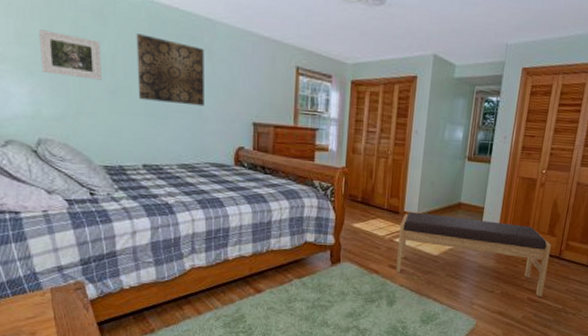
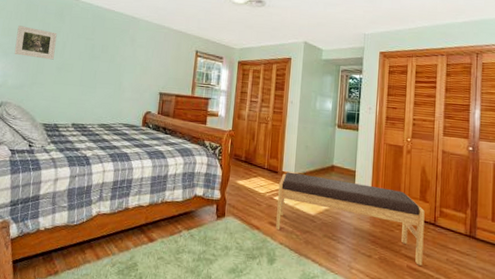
wall art: present [136,34,204,107] -> none [77,28,129,80]

